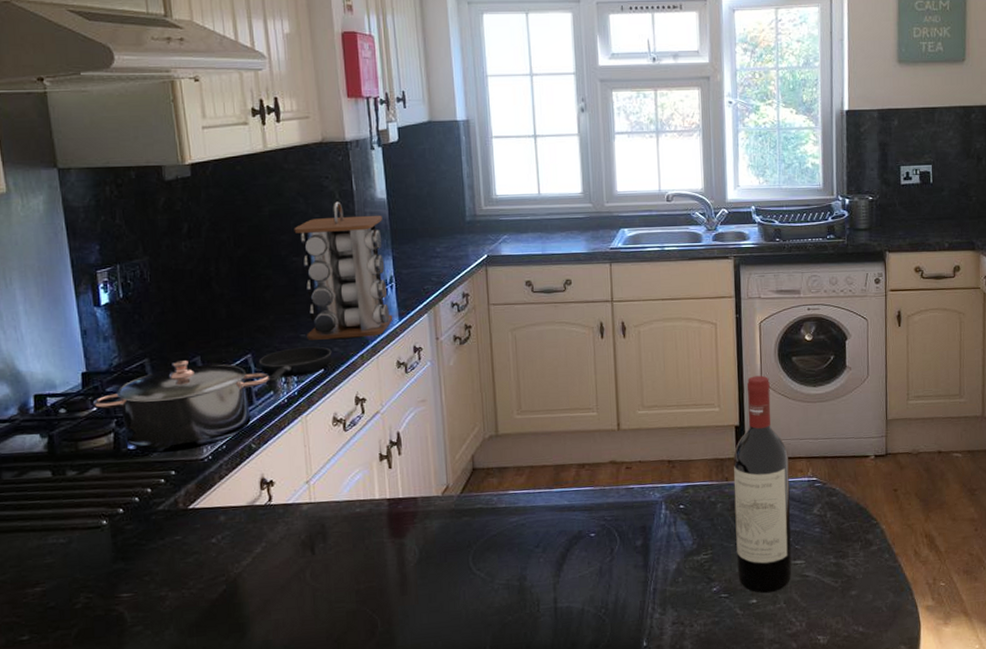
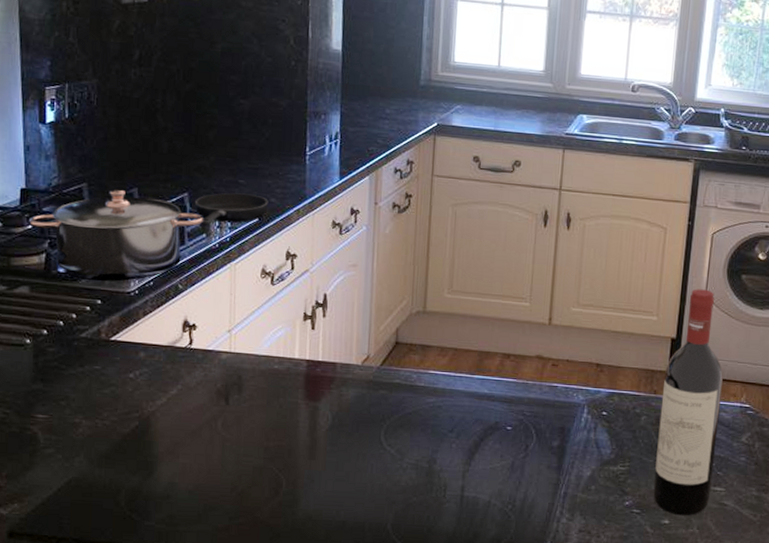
spice rack: present [294,201,393,340] -> none [244,47,335,192]

